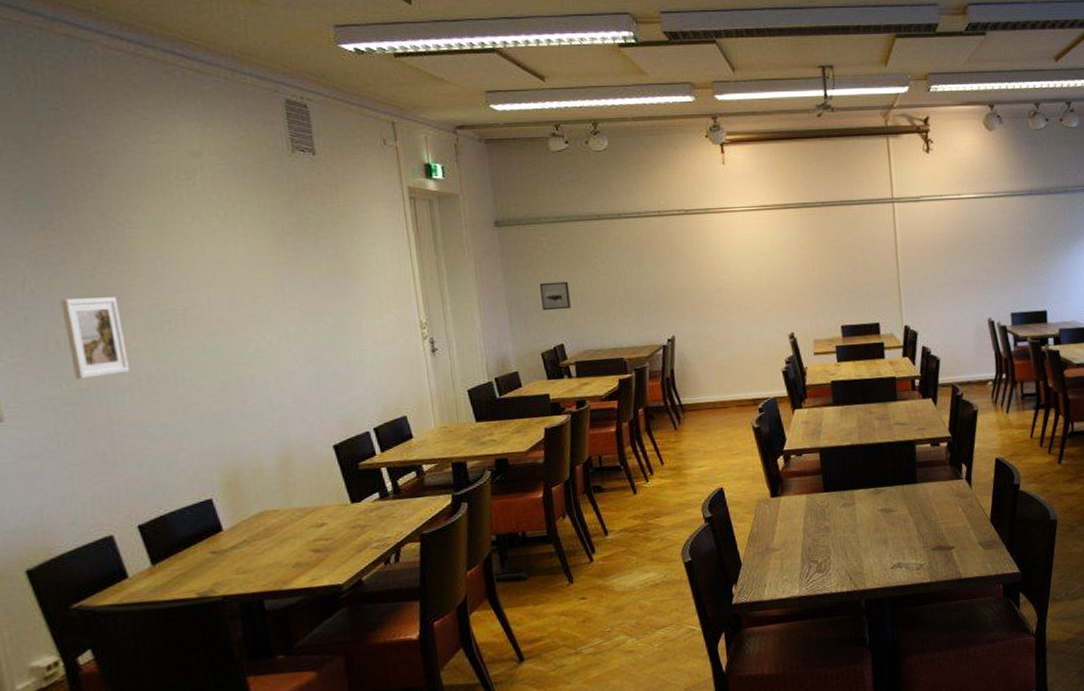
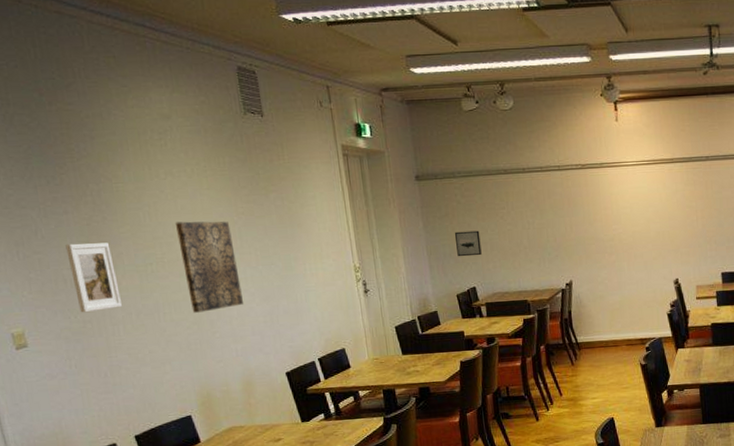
wall art: none [201,272,283,378] -> present [175,221,243,313]

